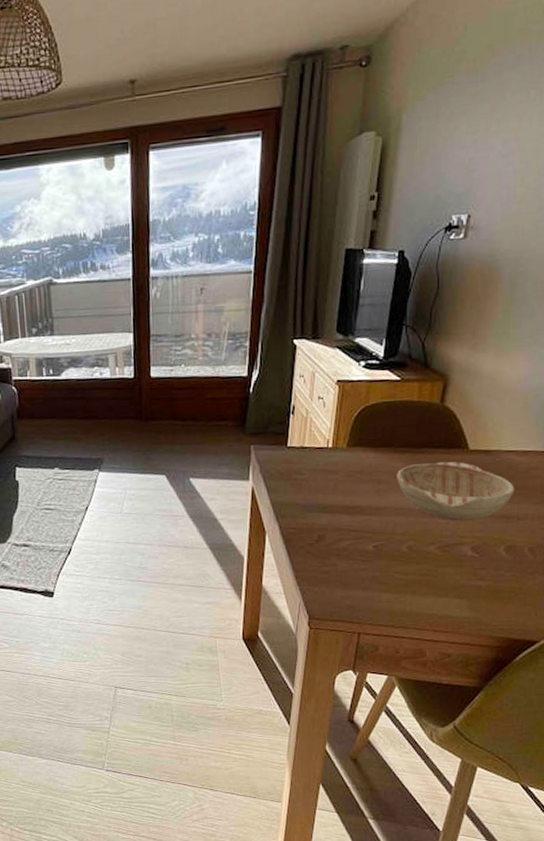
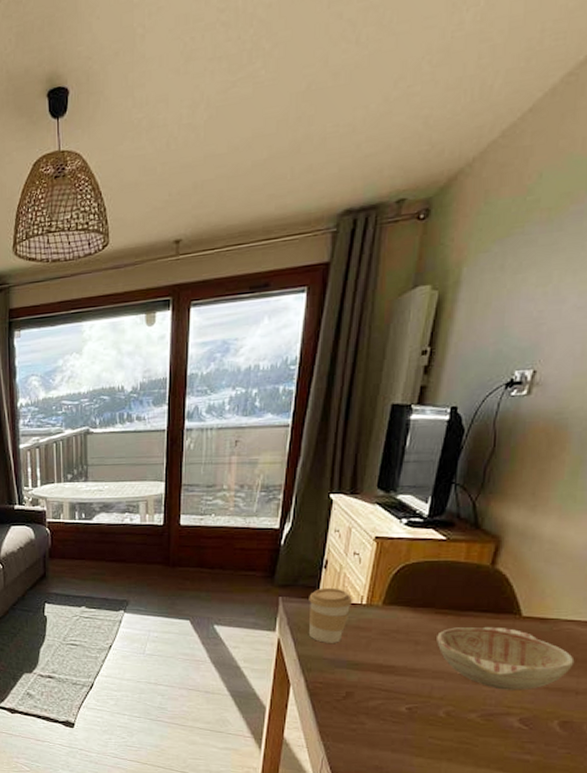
coffee cup: none [279,433,320,489] -> present [309,587,353,643]

